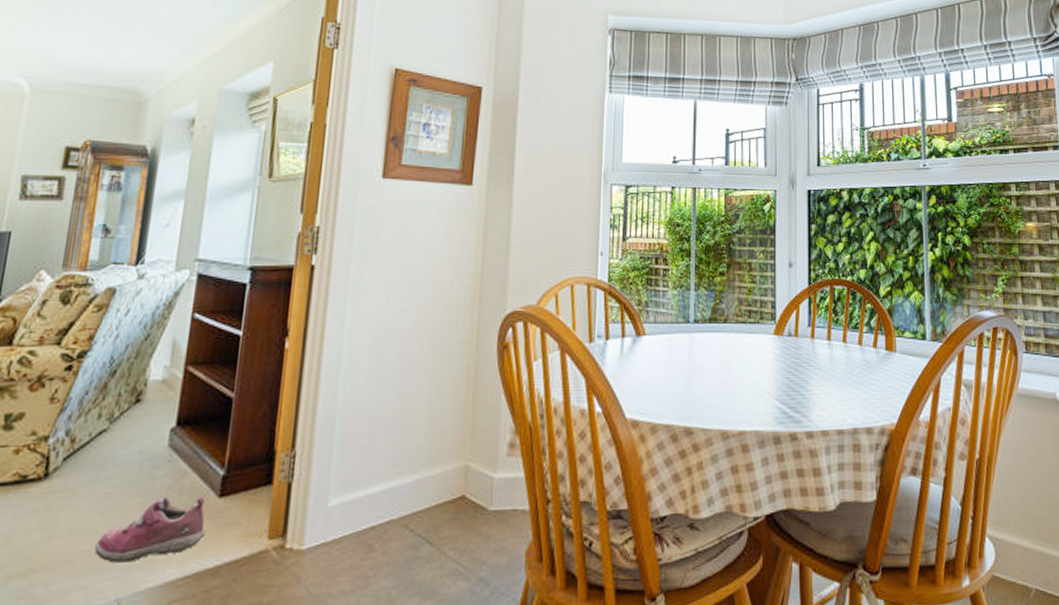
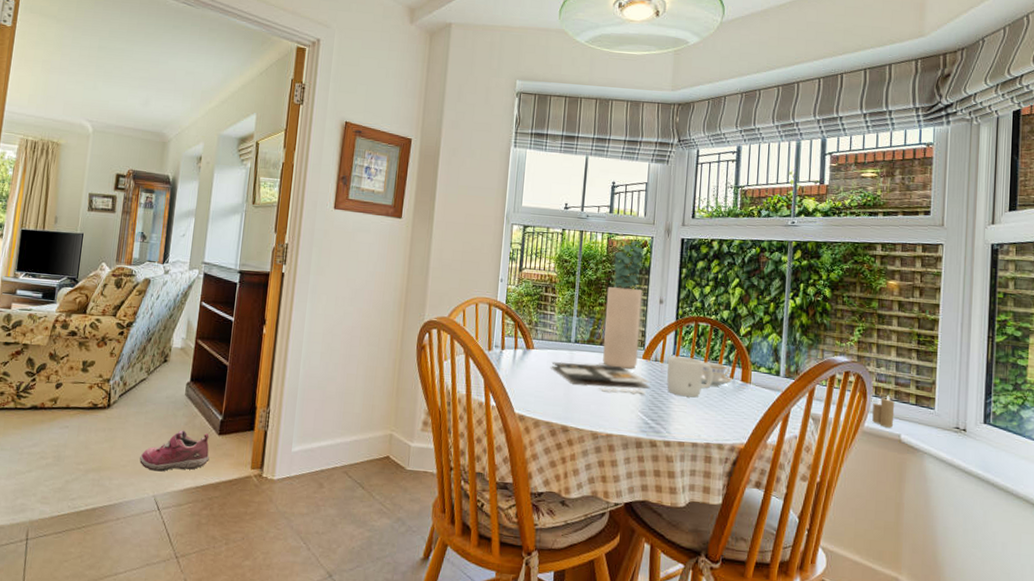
magazine: none [668,346,786,380] -> present [551,362,651,394]
vase: none [728,189,769,349] -> present [603,235,644,369]
mug: none [802,328,855,376] -> present [667,356,713,398]
teacup: none [841,331,875,359] -> present [701,361,732,386]
candle: none [1025,349,1048,387] -> present [872,395,895,428]

